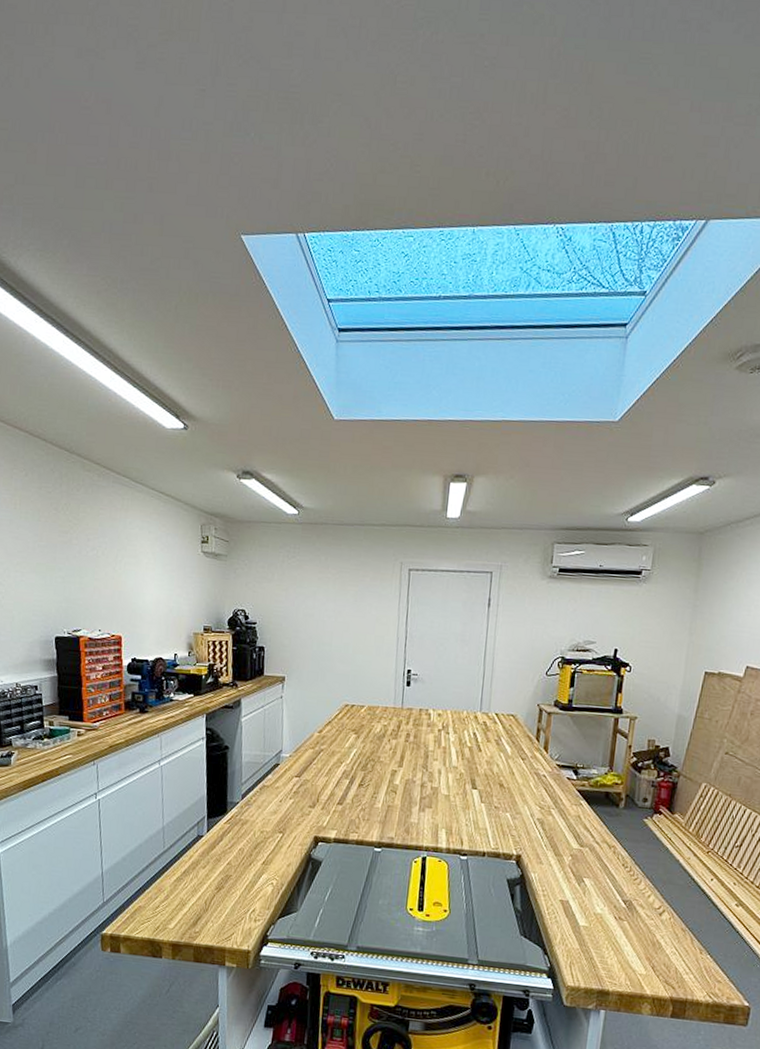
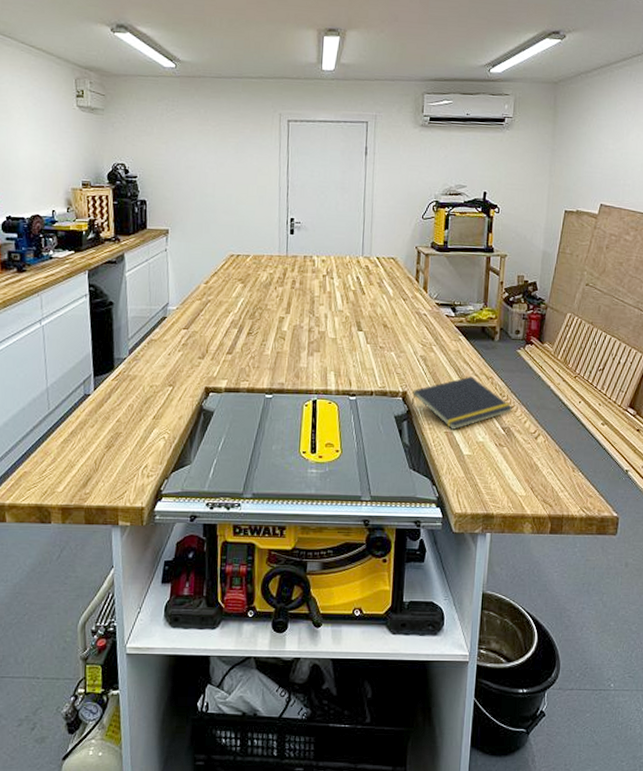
notepad: none [524,843,637,899] -> present [411,376,513,431]

